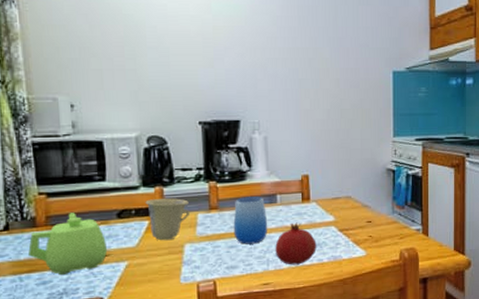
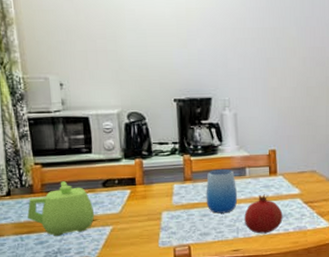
cup: present [145,198,191,241] -> none [127,170,167,209]

